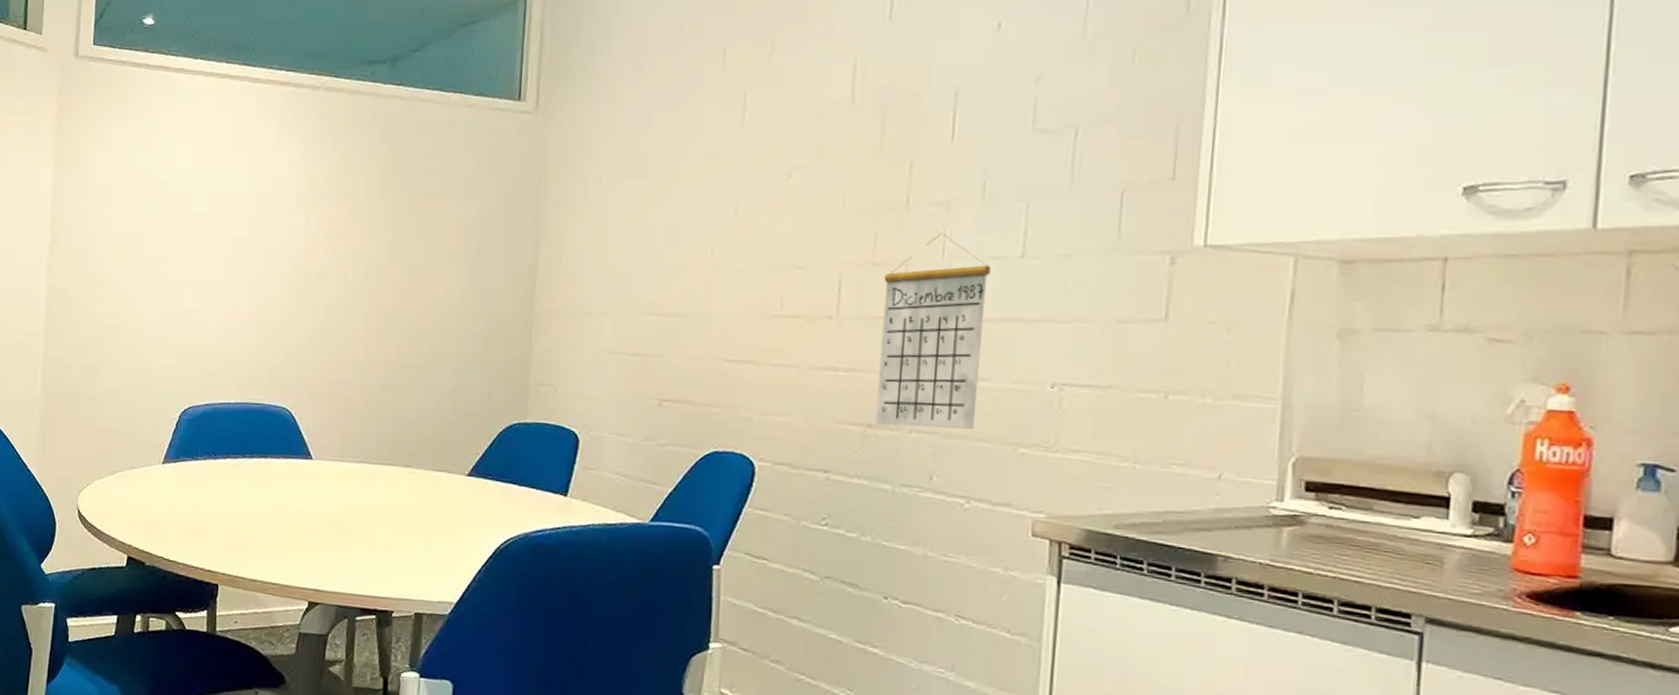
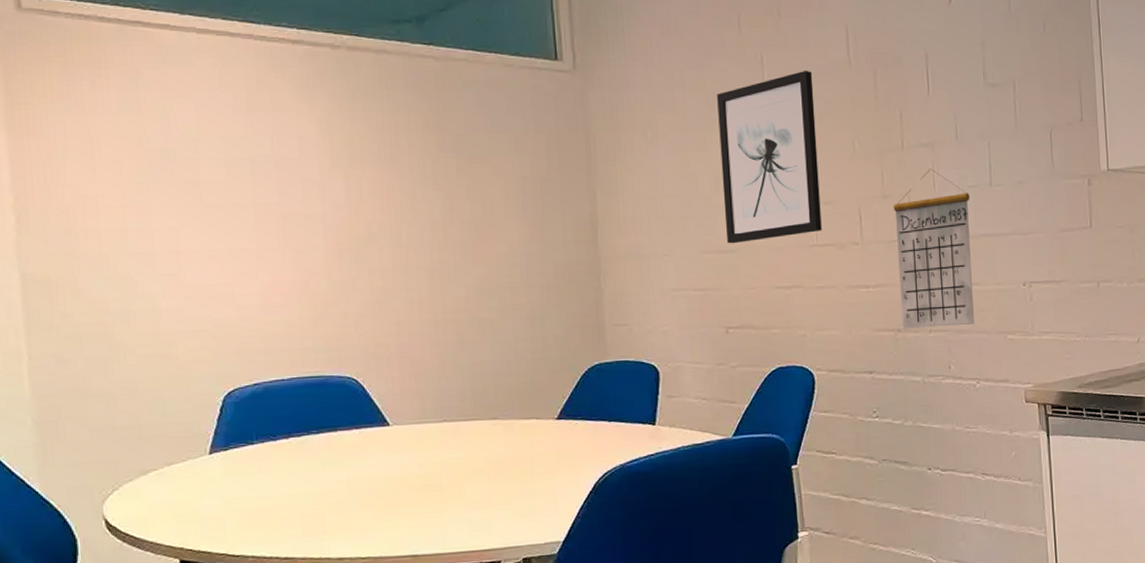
wall art: none [675,111,804,307] -> present [717,70,822,244]

